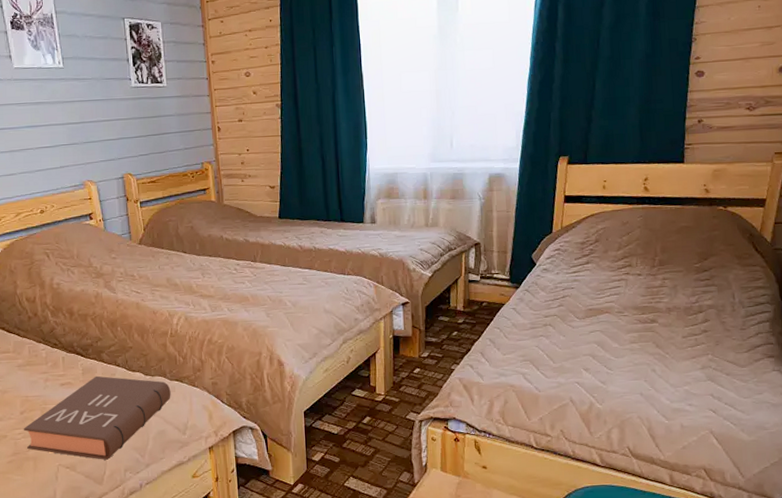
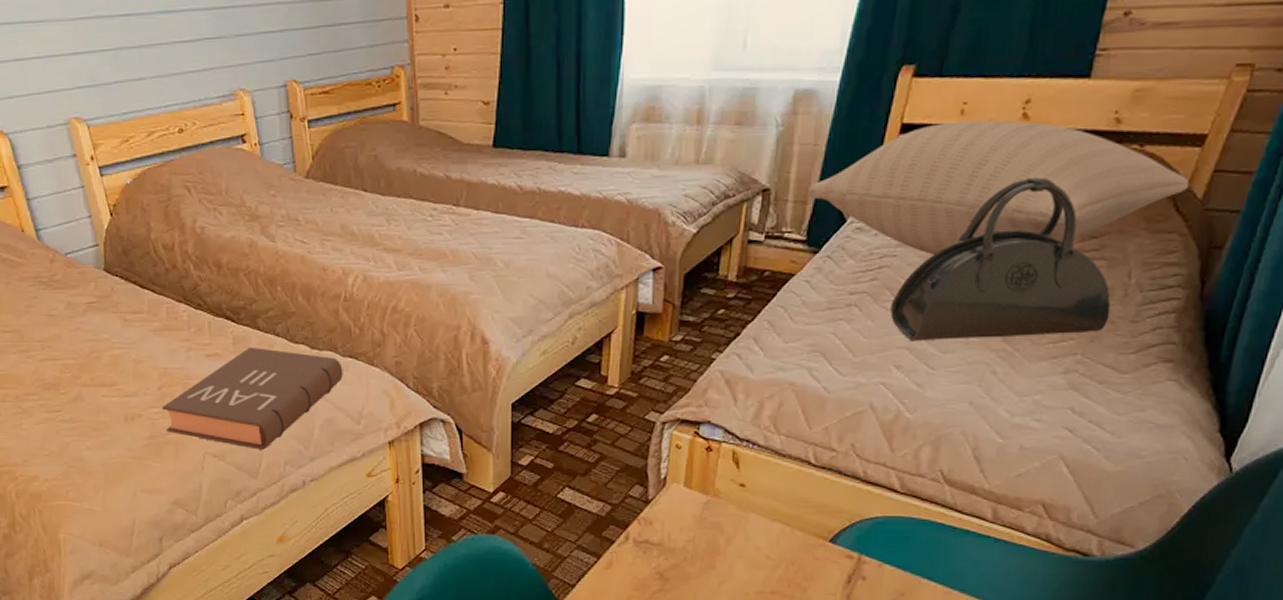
pillow: none [506,192,761,287] -> present [807,120,1190,256]
handbag: none [575,230,726,350] -> present [890,178,1111,342]

